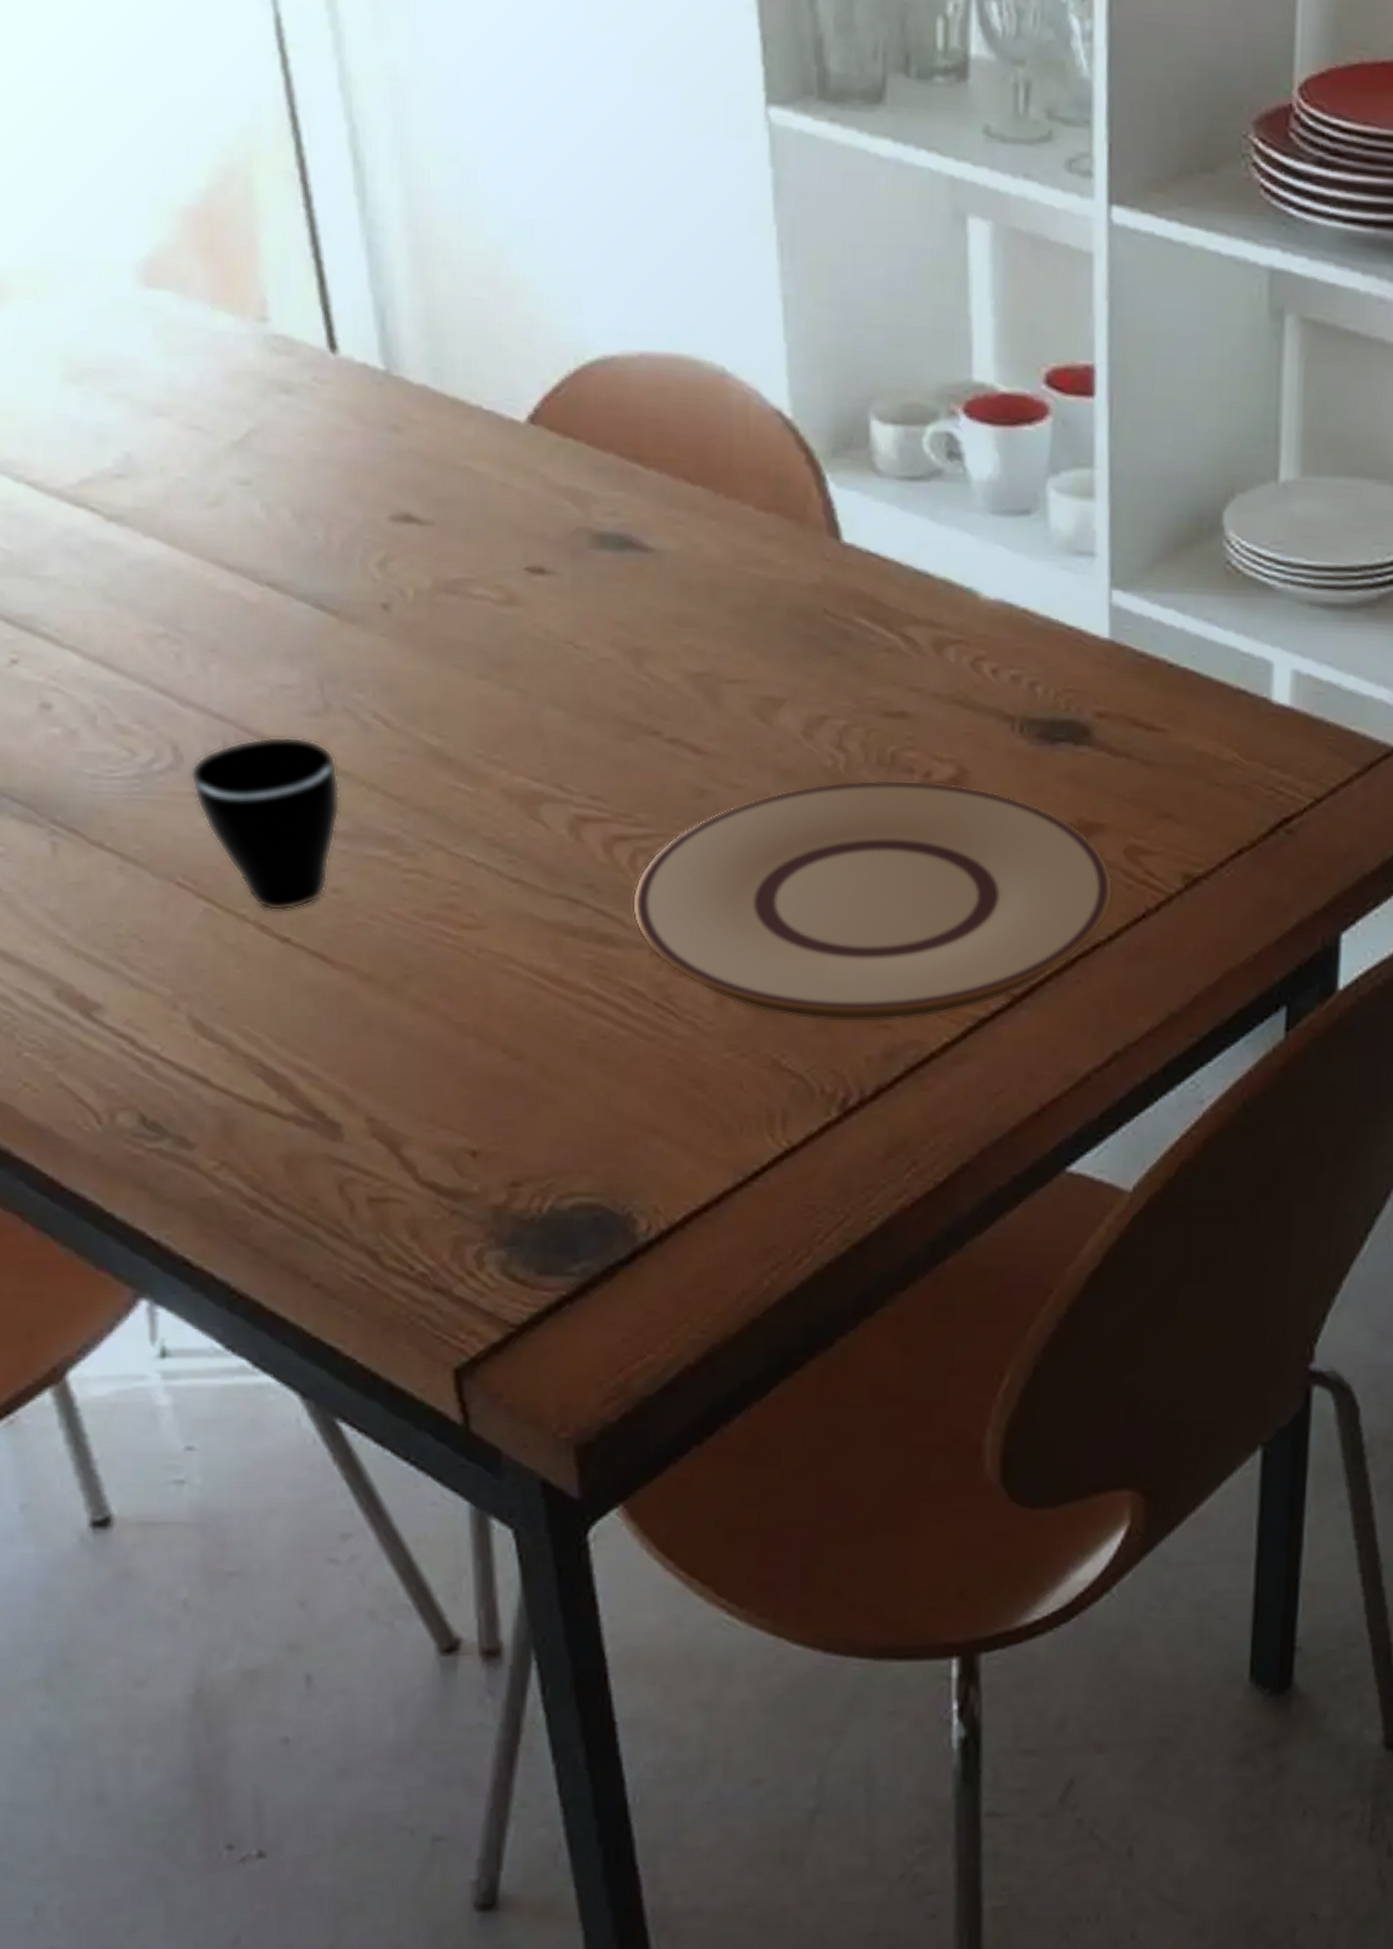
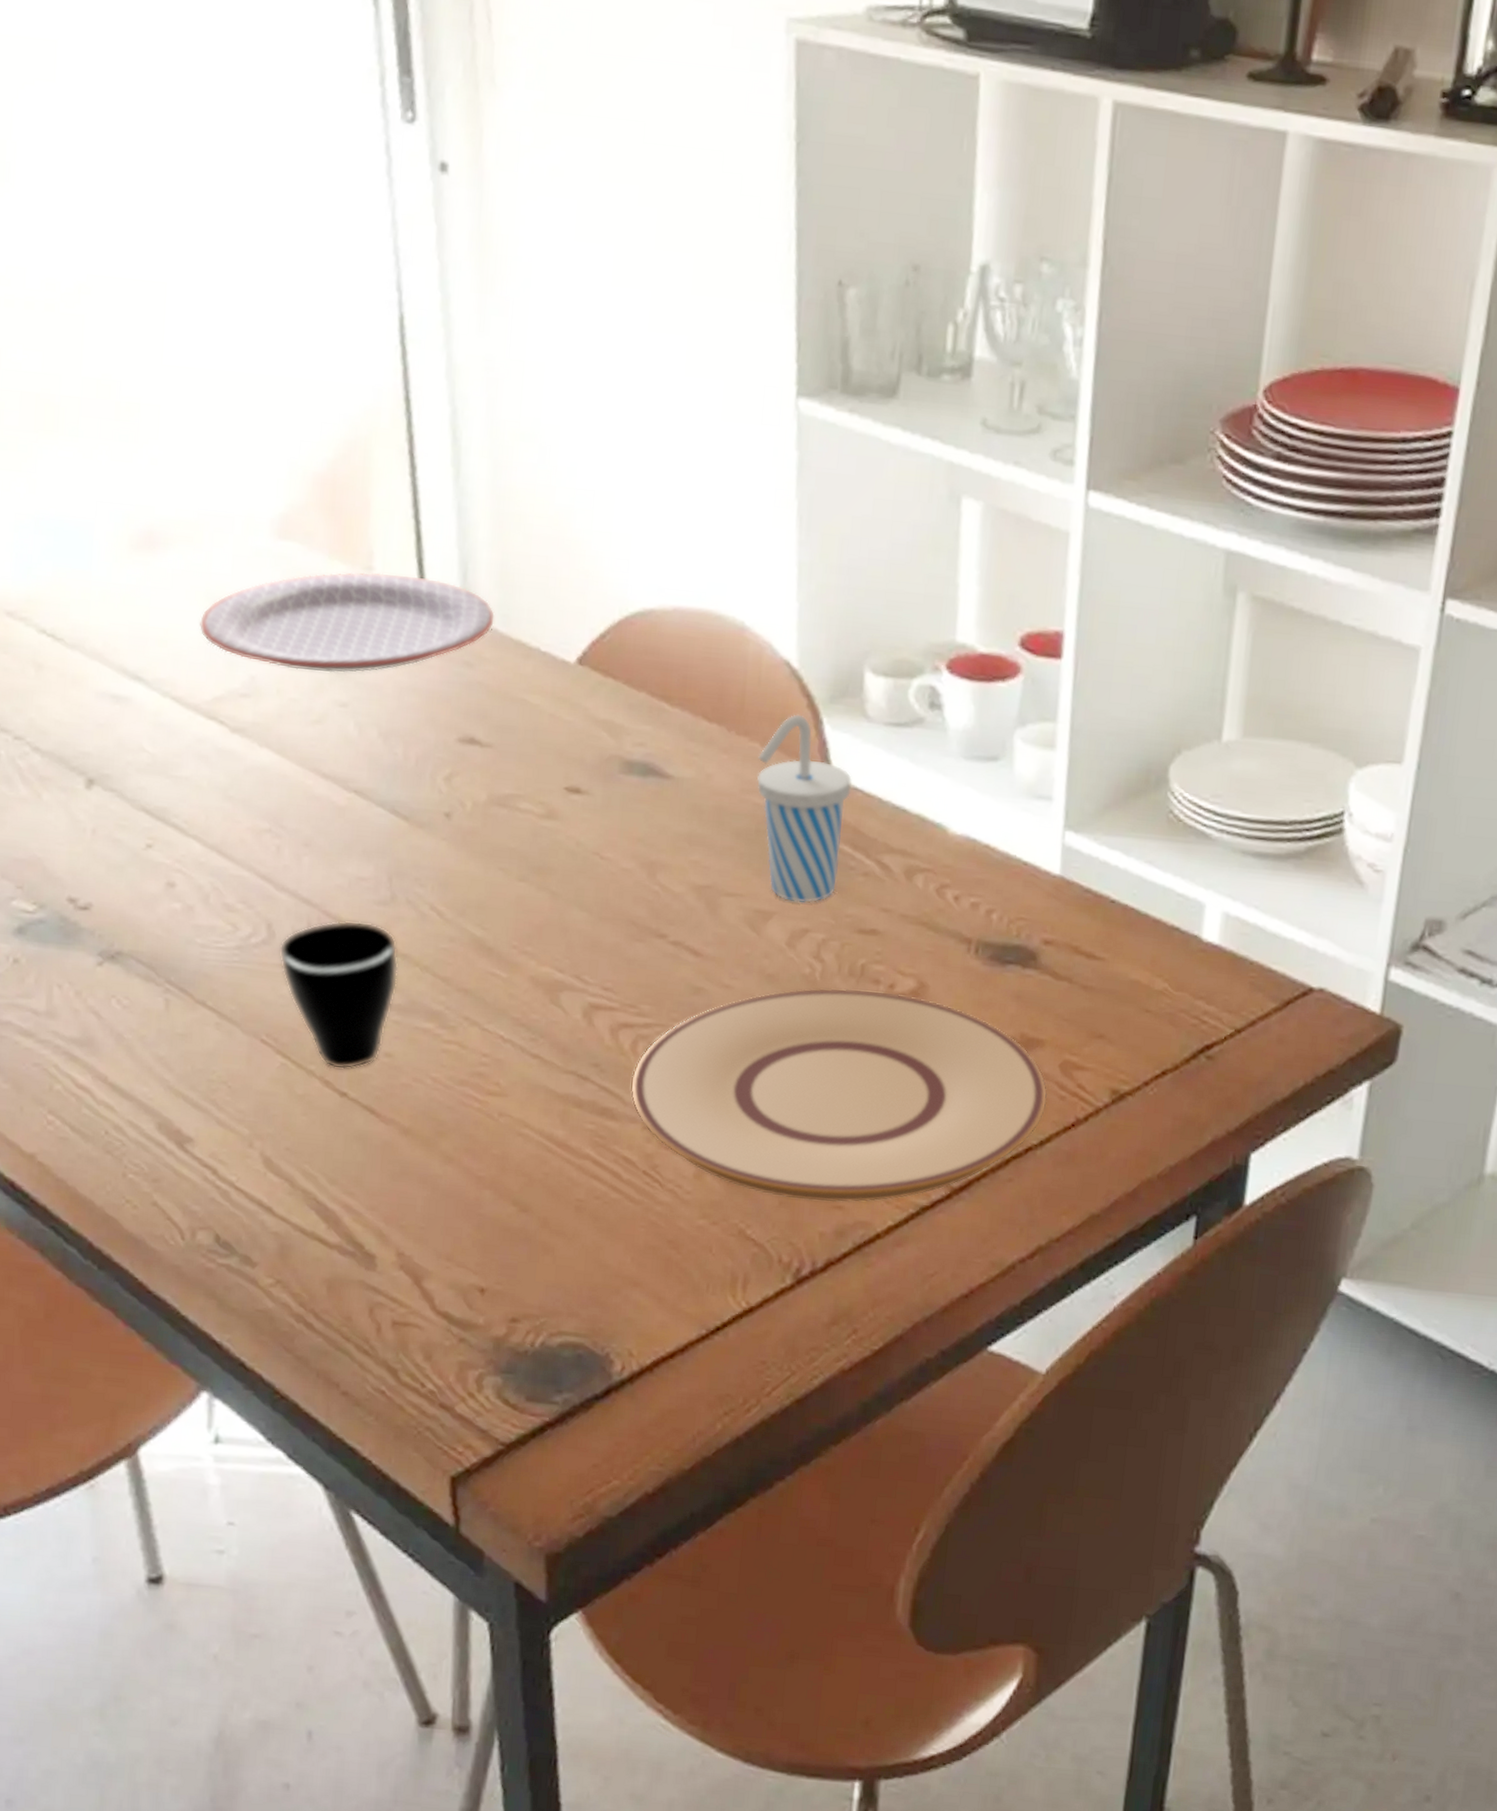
plate: none [54,324,423,445] -> present [200,572,495,673]
cup: none [753,471,864,686] -> present [757,714,852,903]

